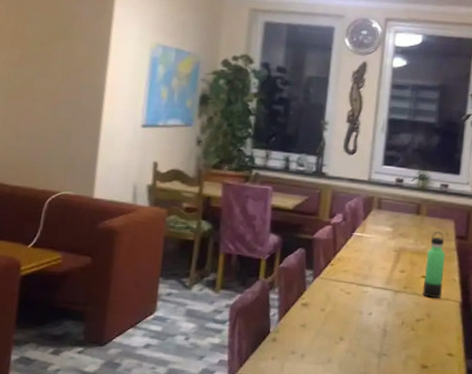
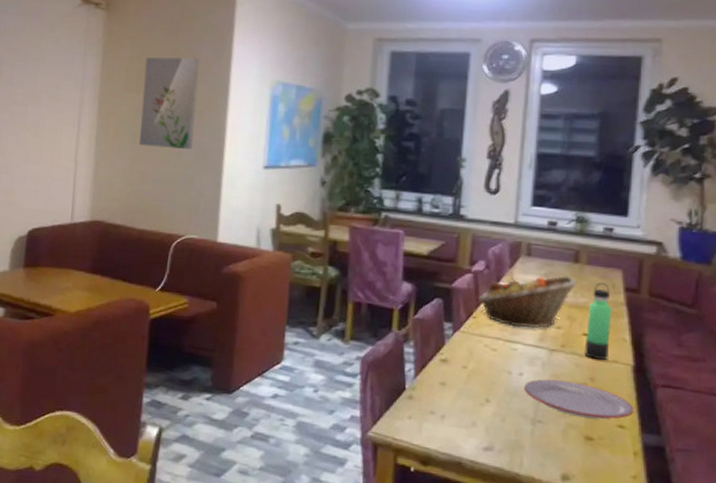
wall art: none [14,13,80,108] -> present [139,57,200,150]
fruit basket: none [336,226,419,273] -> present [478,275,578,329]
plate: none [373,317,461,350] -> present [524,379,634,420]

